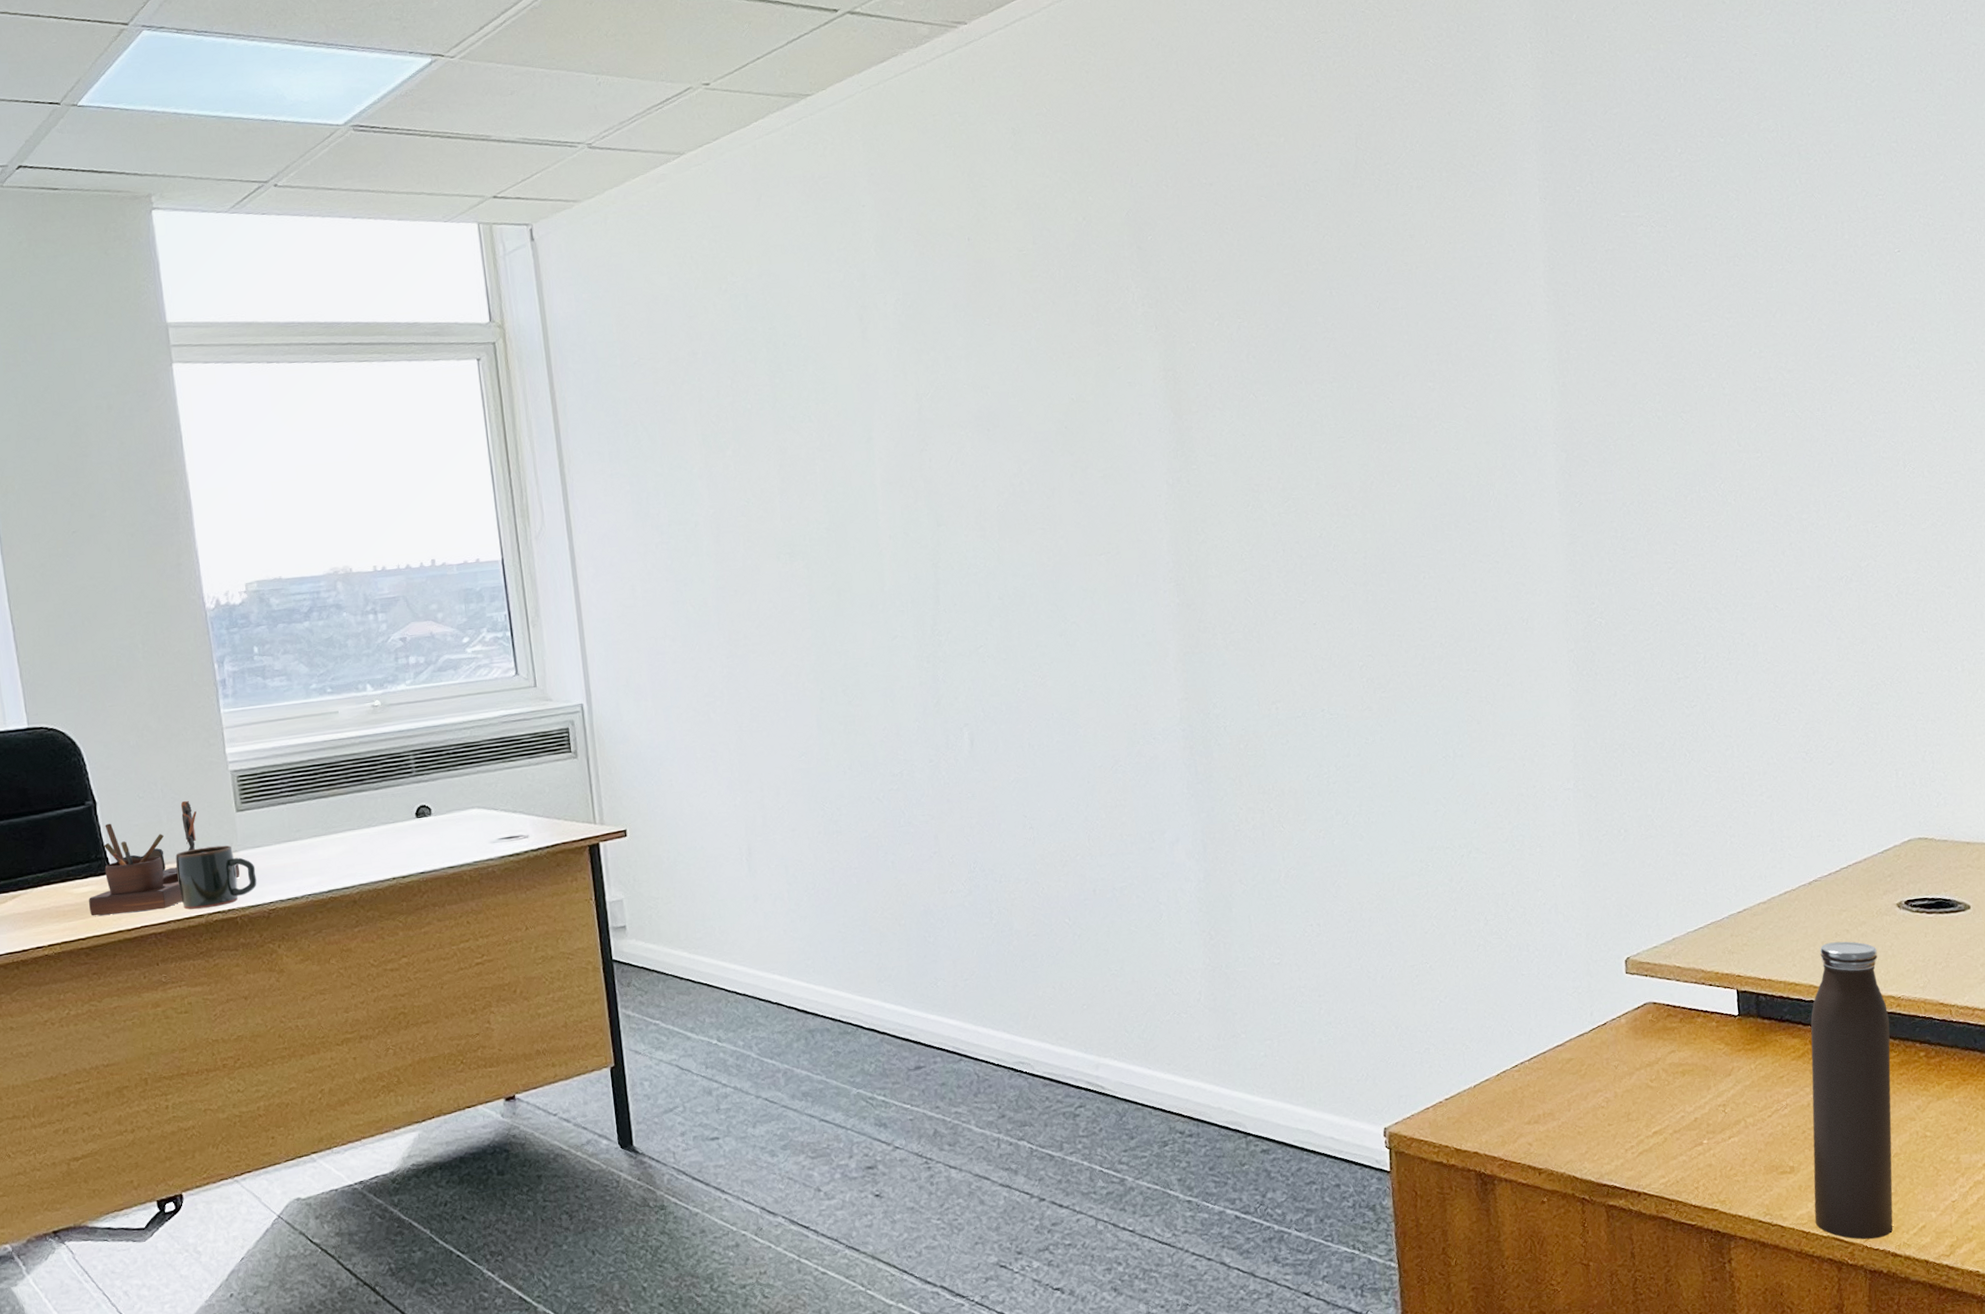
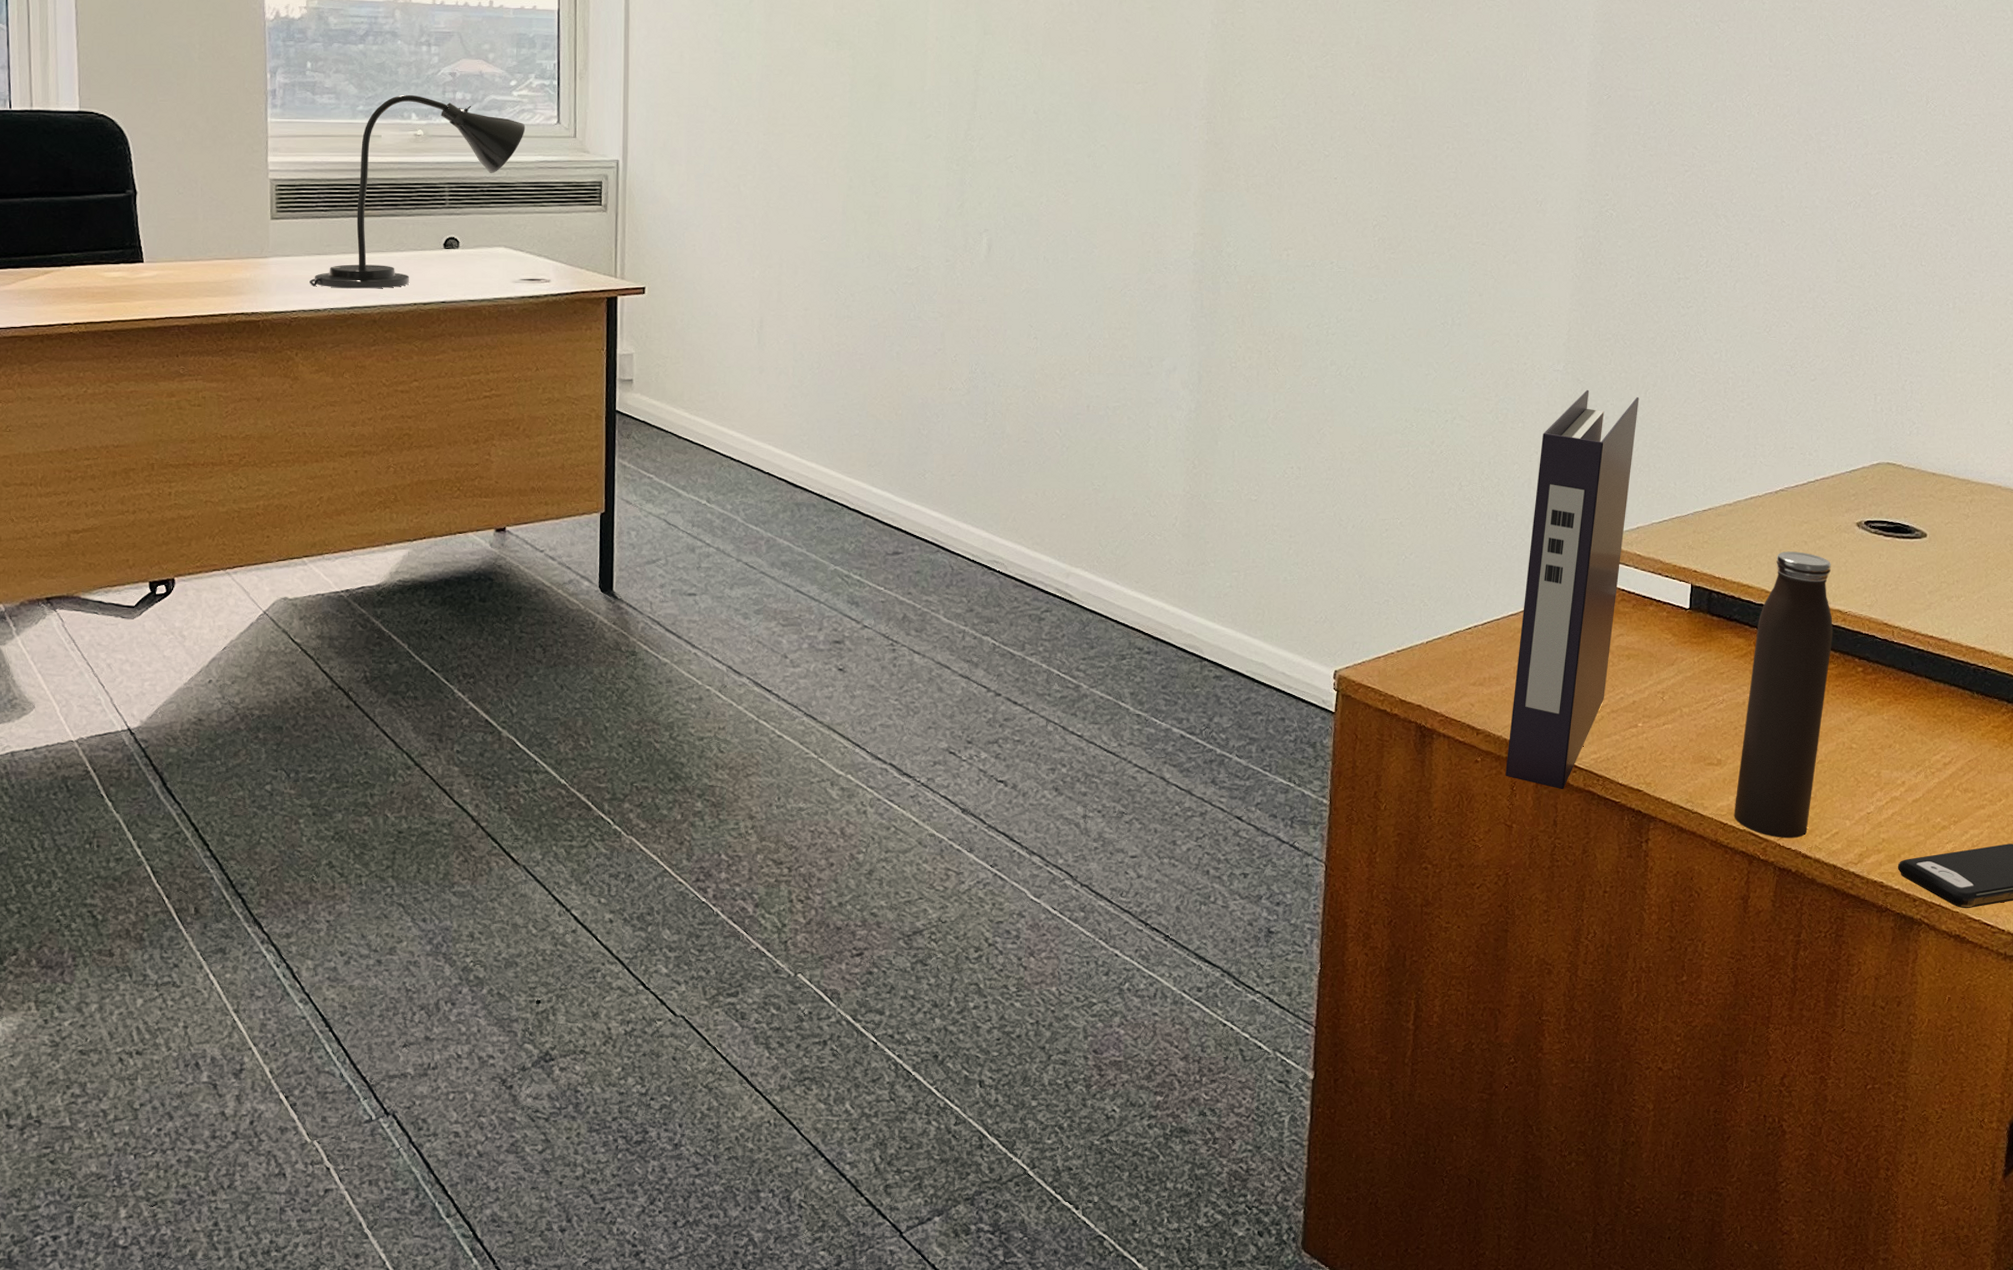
desk organizer: present [89,800,240,916] -> none [118,201,268,304]
mug: present [175,845,257,910] -> none [206,249,283,309]
desk lamp: none [283,665,484,875] -> present [309,94,526,289]
binder: none [1562,804,1665,1220] -> present [1505,389,1640,790]

